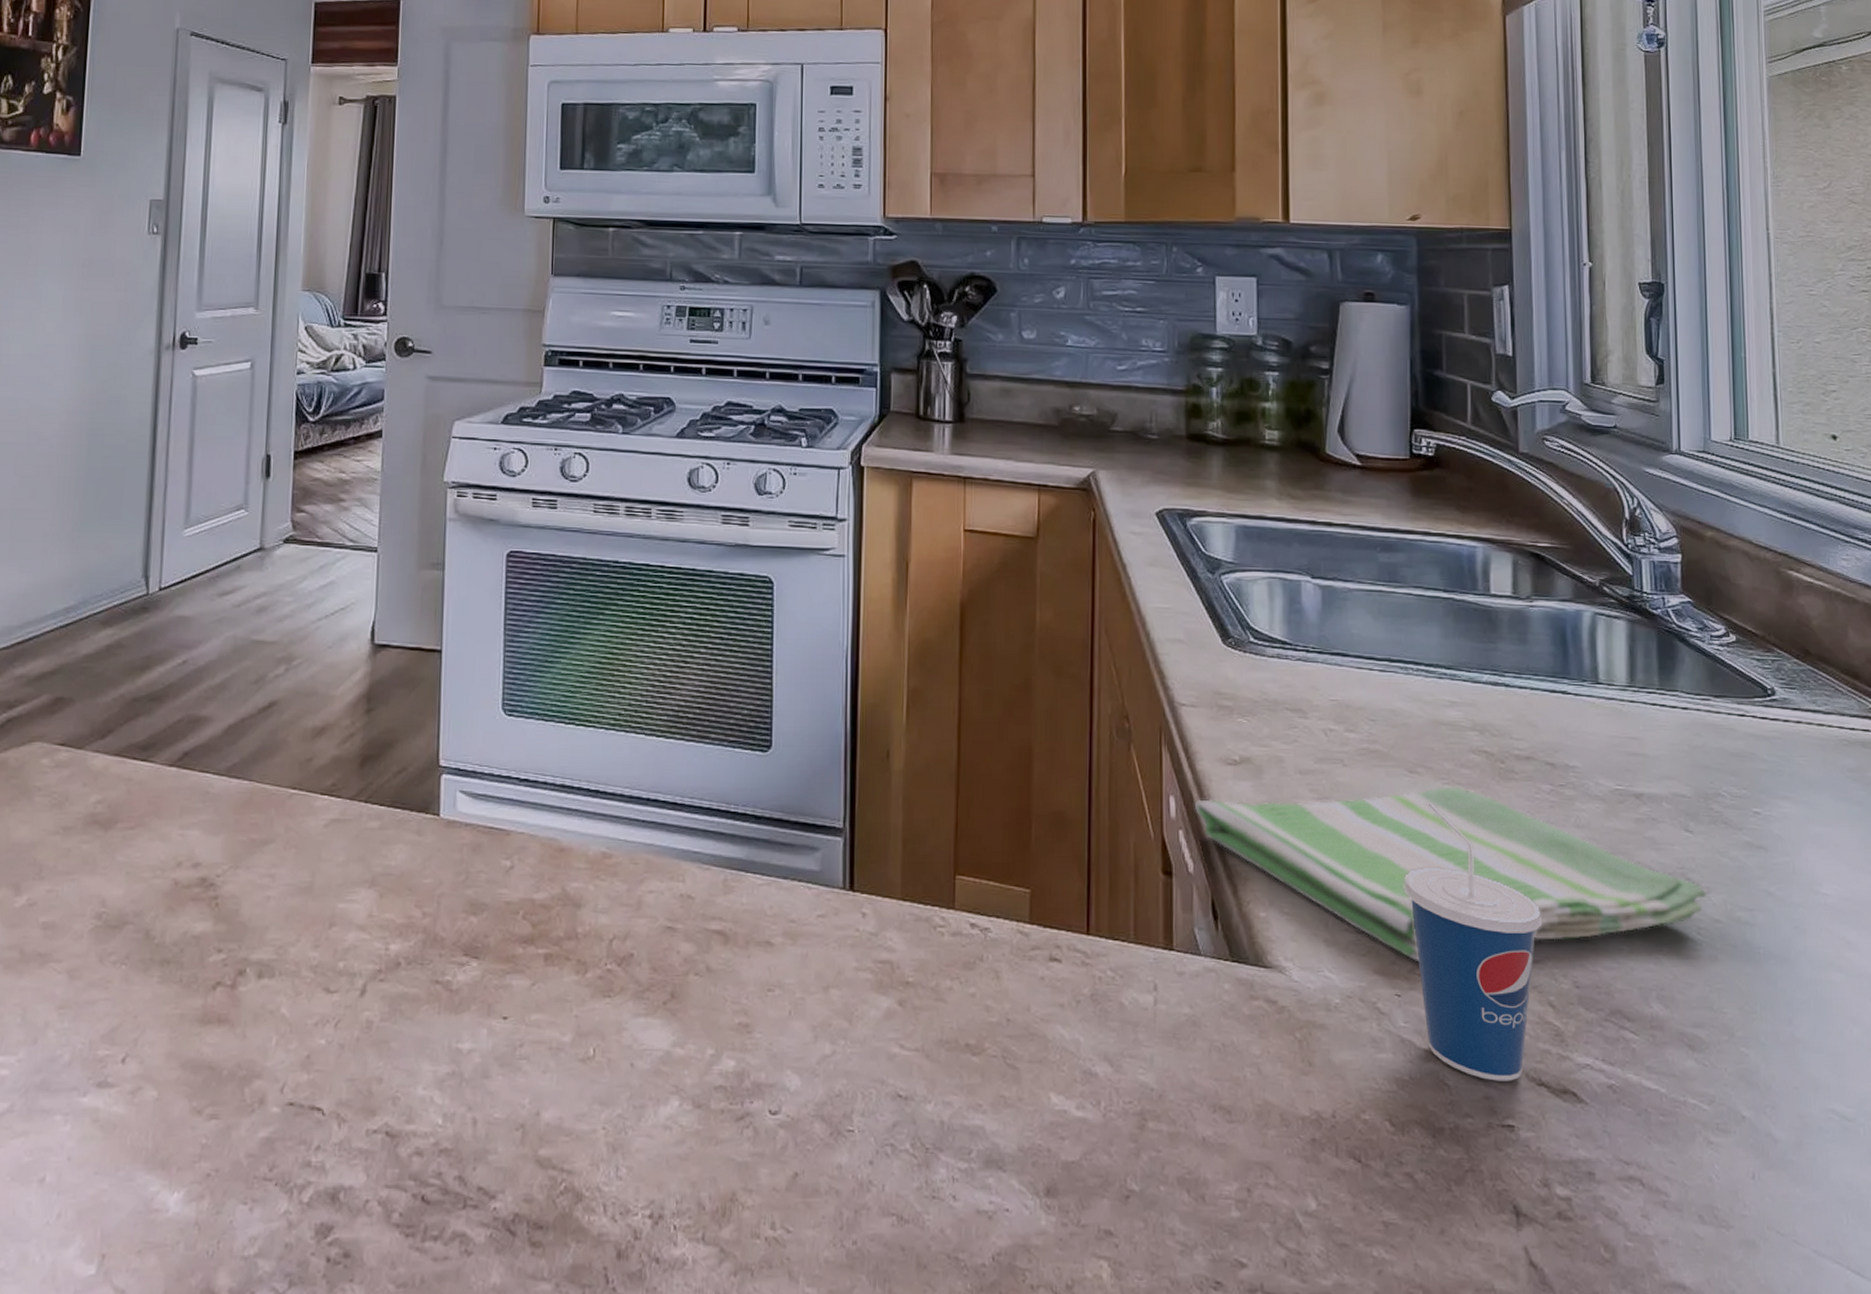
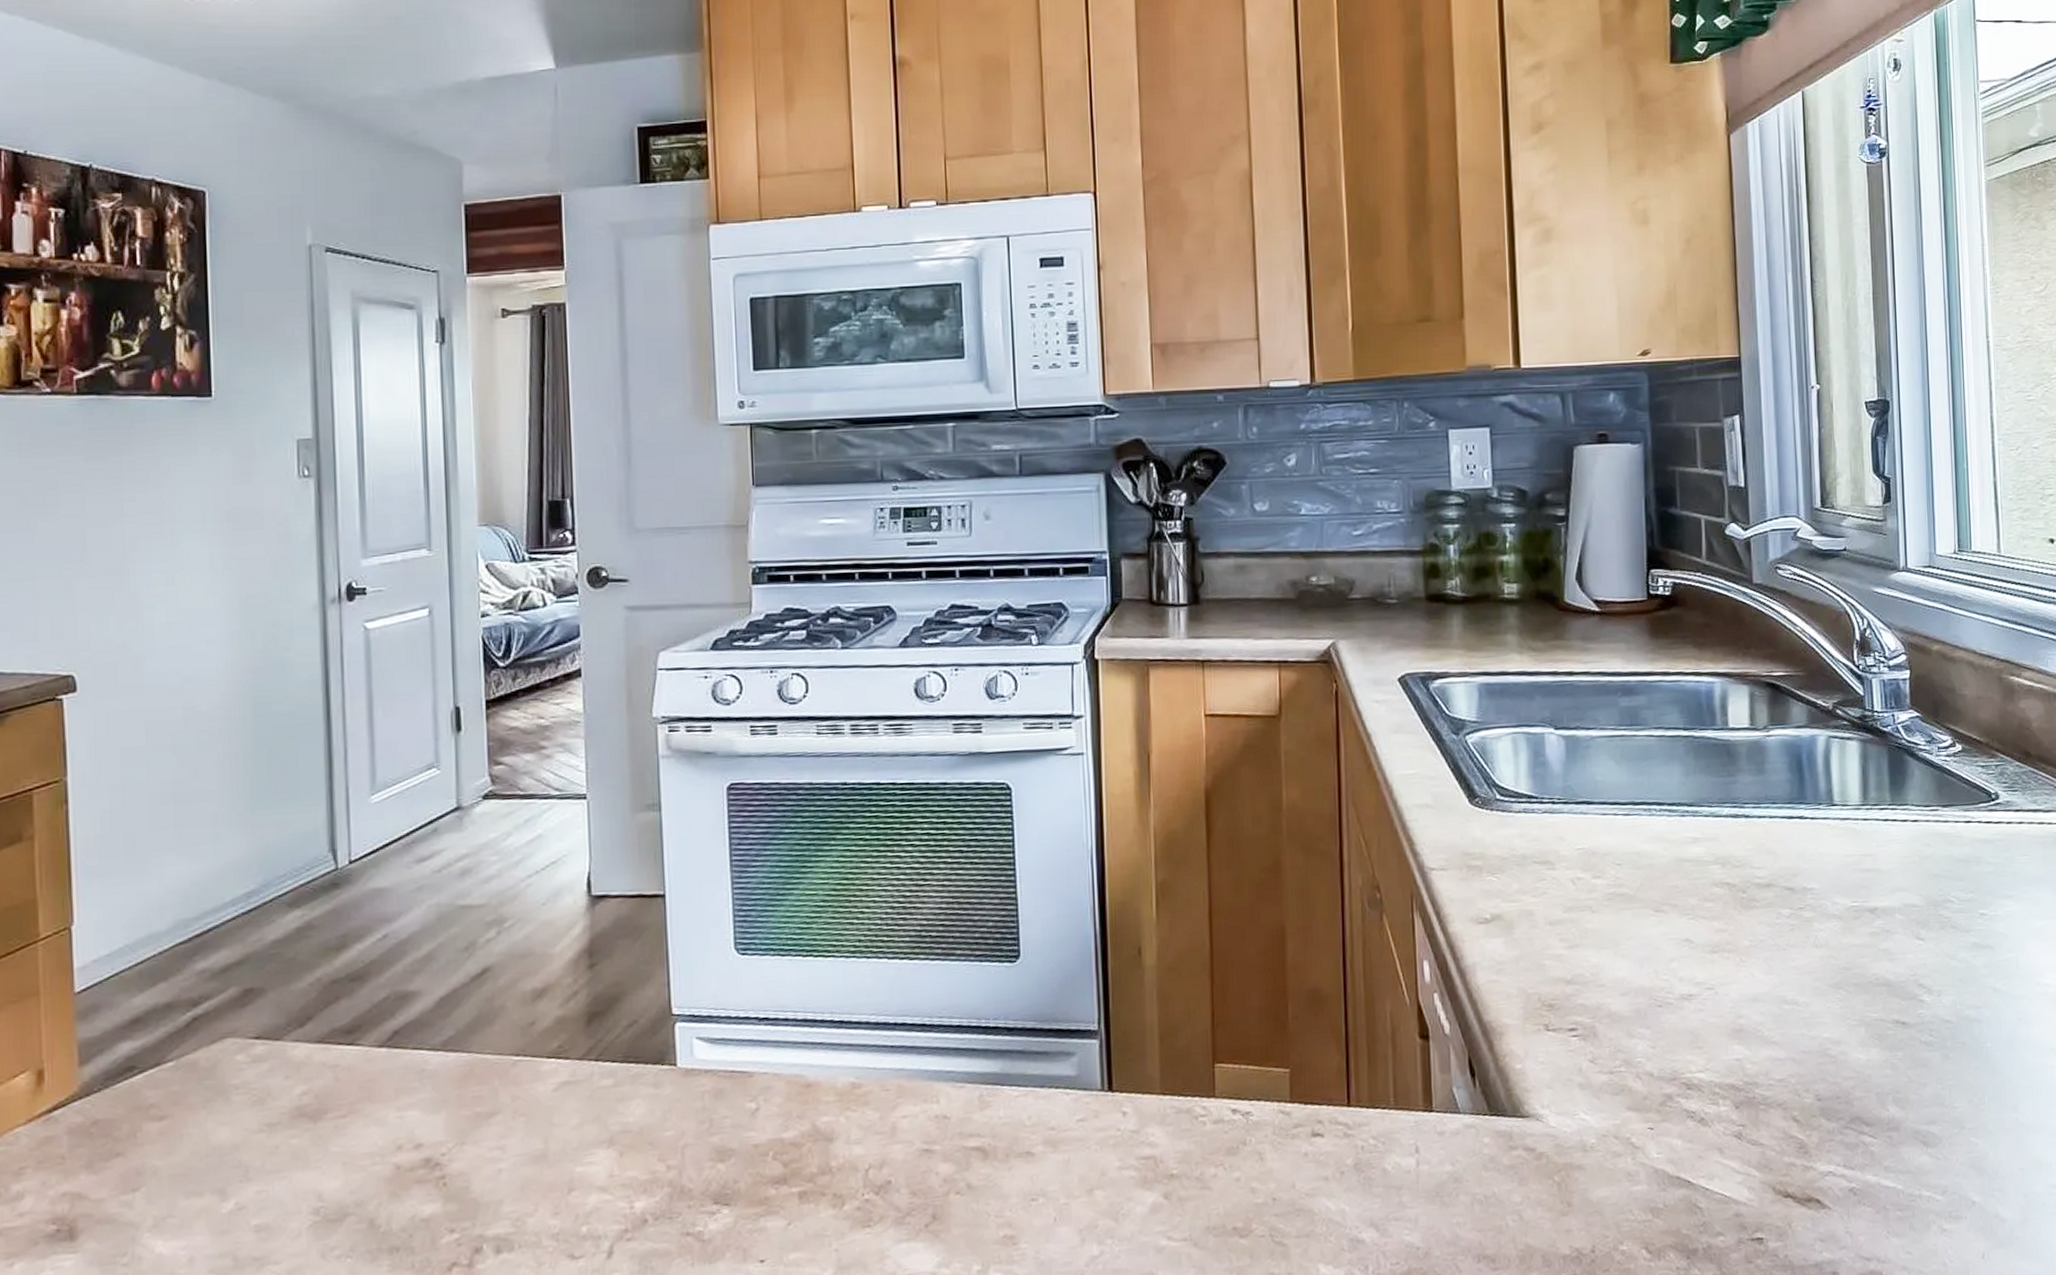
dish towel: present [1194,786,1707,963] -> none [1448,920,1938,1095]
cup: present [1403,803,1543,1081] -> none [1653,939,1785,1199]

